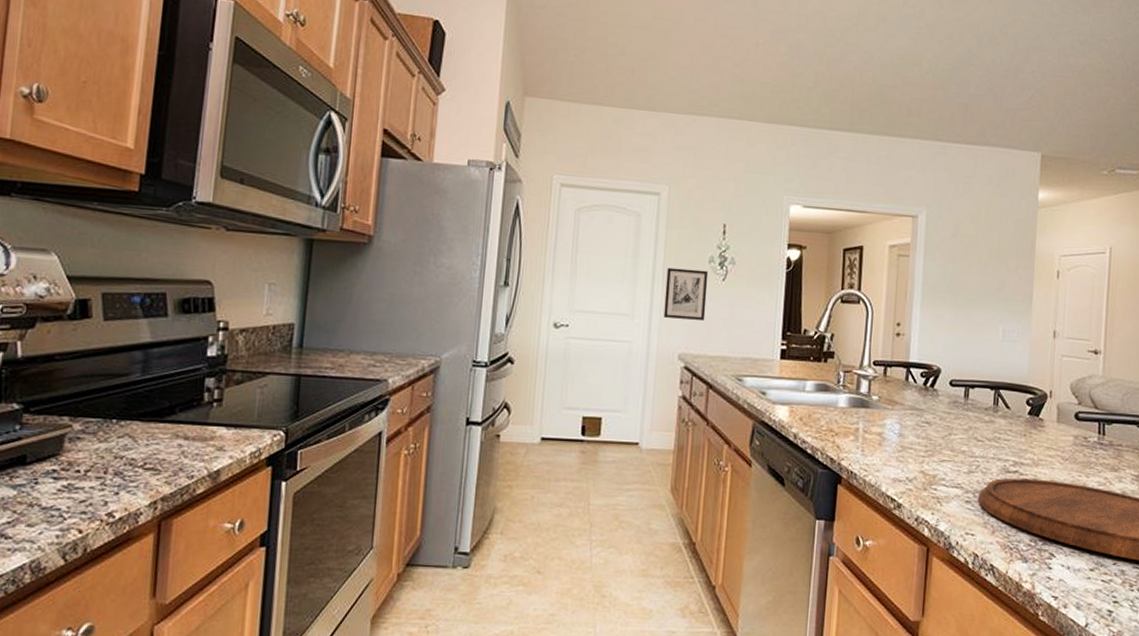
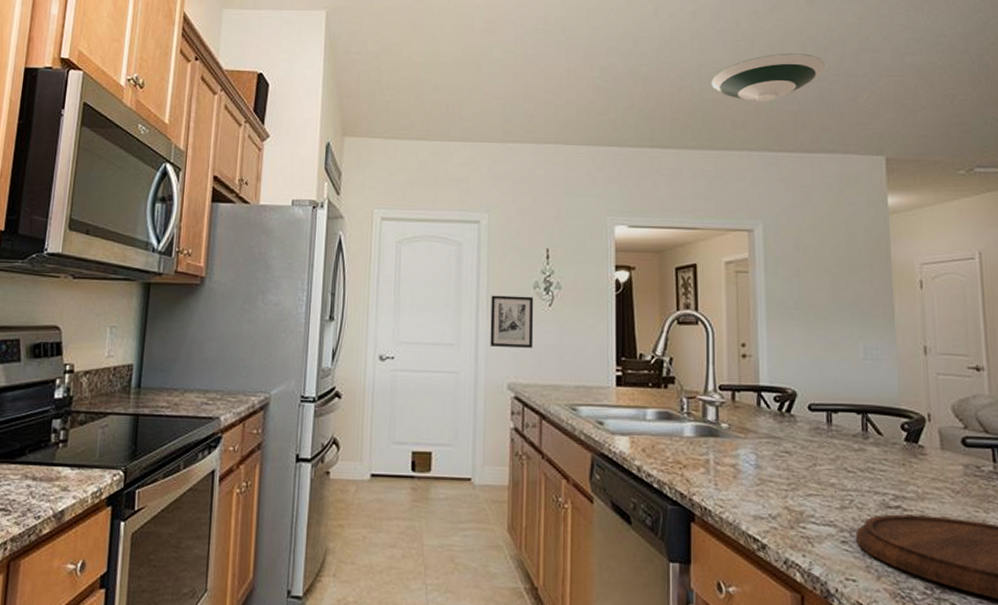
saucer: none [891,44,998,92] -> present [711,53,825,101]

